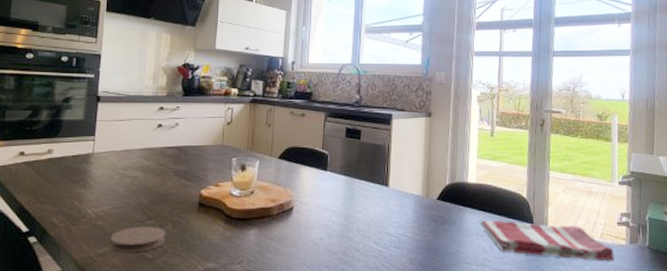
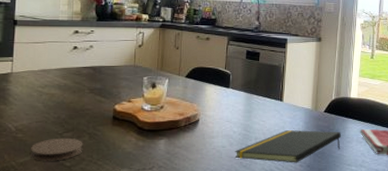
notepad: none [334,221,458,260] -> present [234,130,341,163]

